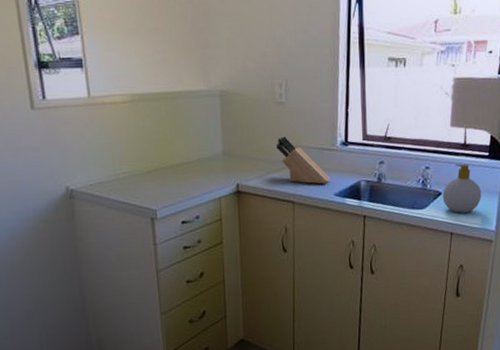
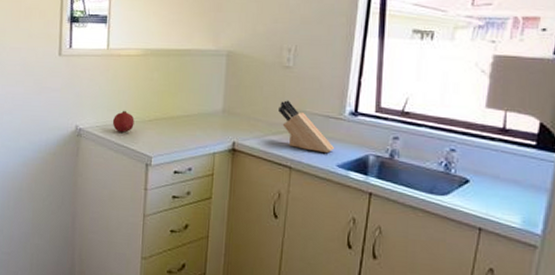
fruit: none [107,164,132,189] -> present [112,110,135,133]
soap bottle: present [442,164,482,213] -> none [470,150,525,208]

